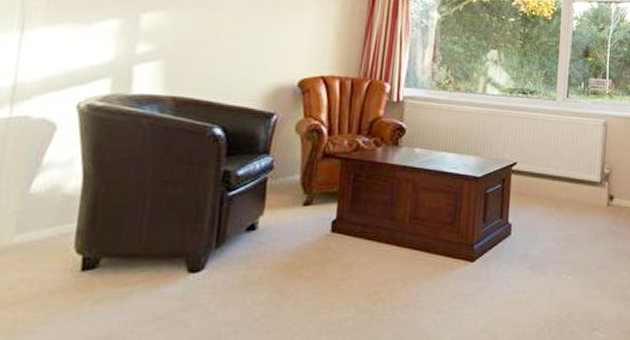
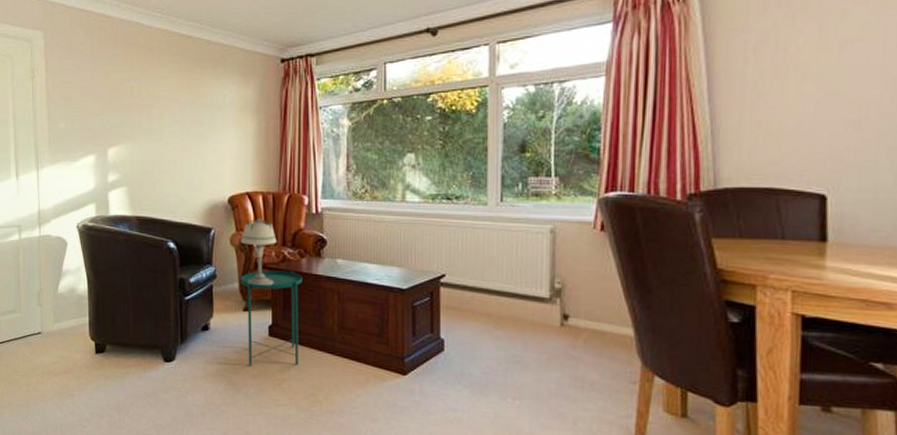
side table: none [303,160,377,268] -> present [241,270,303,367]
table lamp: none [308,104,351,177] -> present [241,218,277,286]

